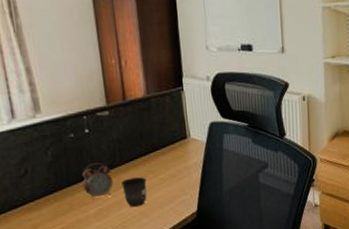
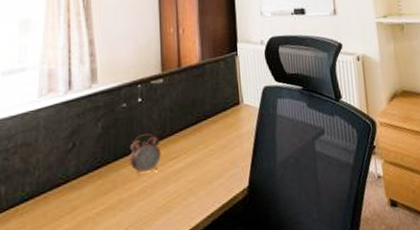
mug: present [121,177,147,207] -> none [170,148,196,183]

